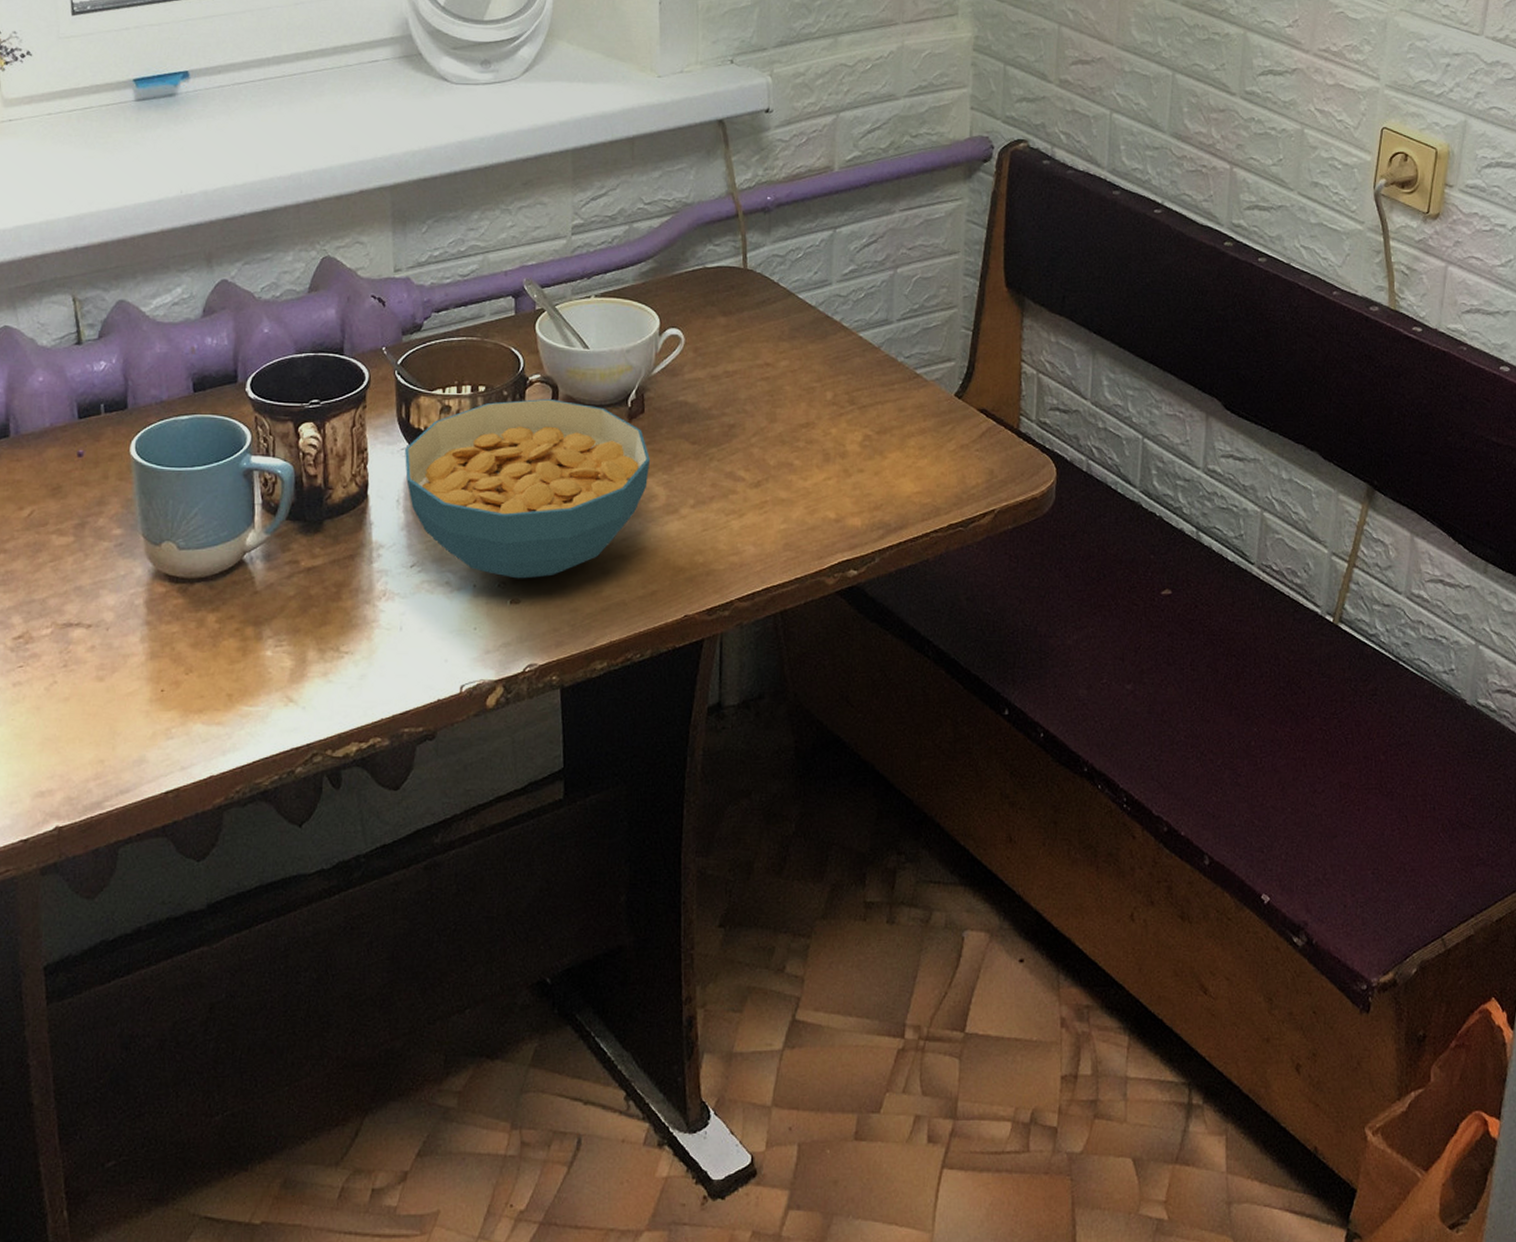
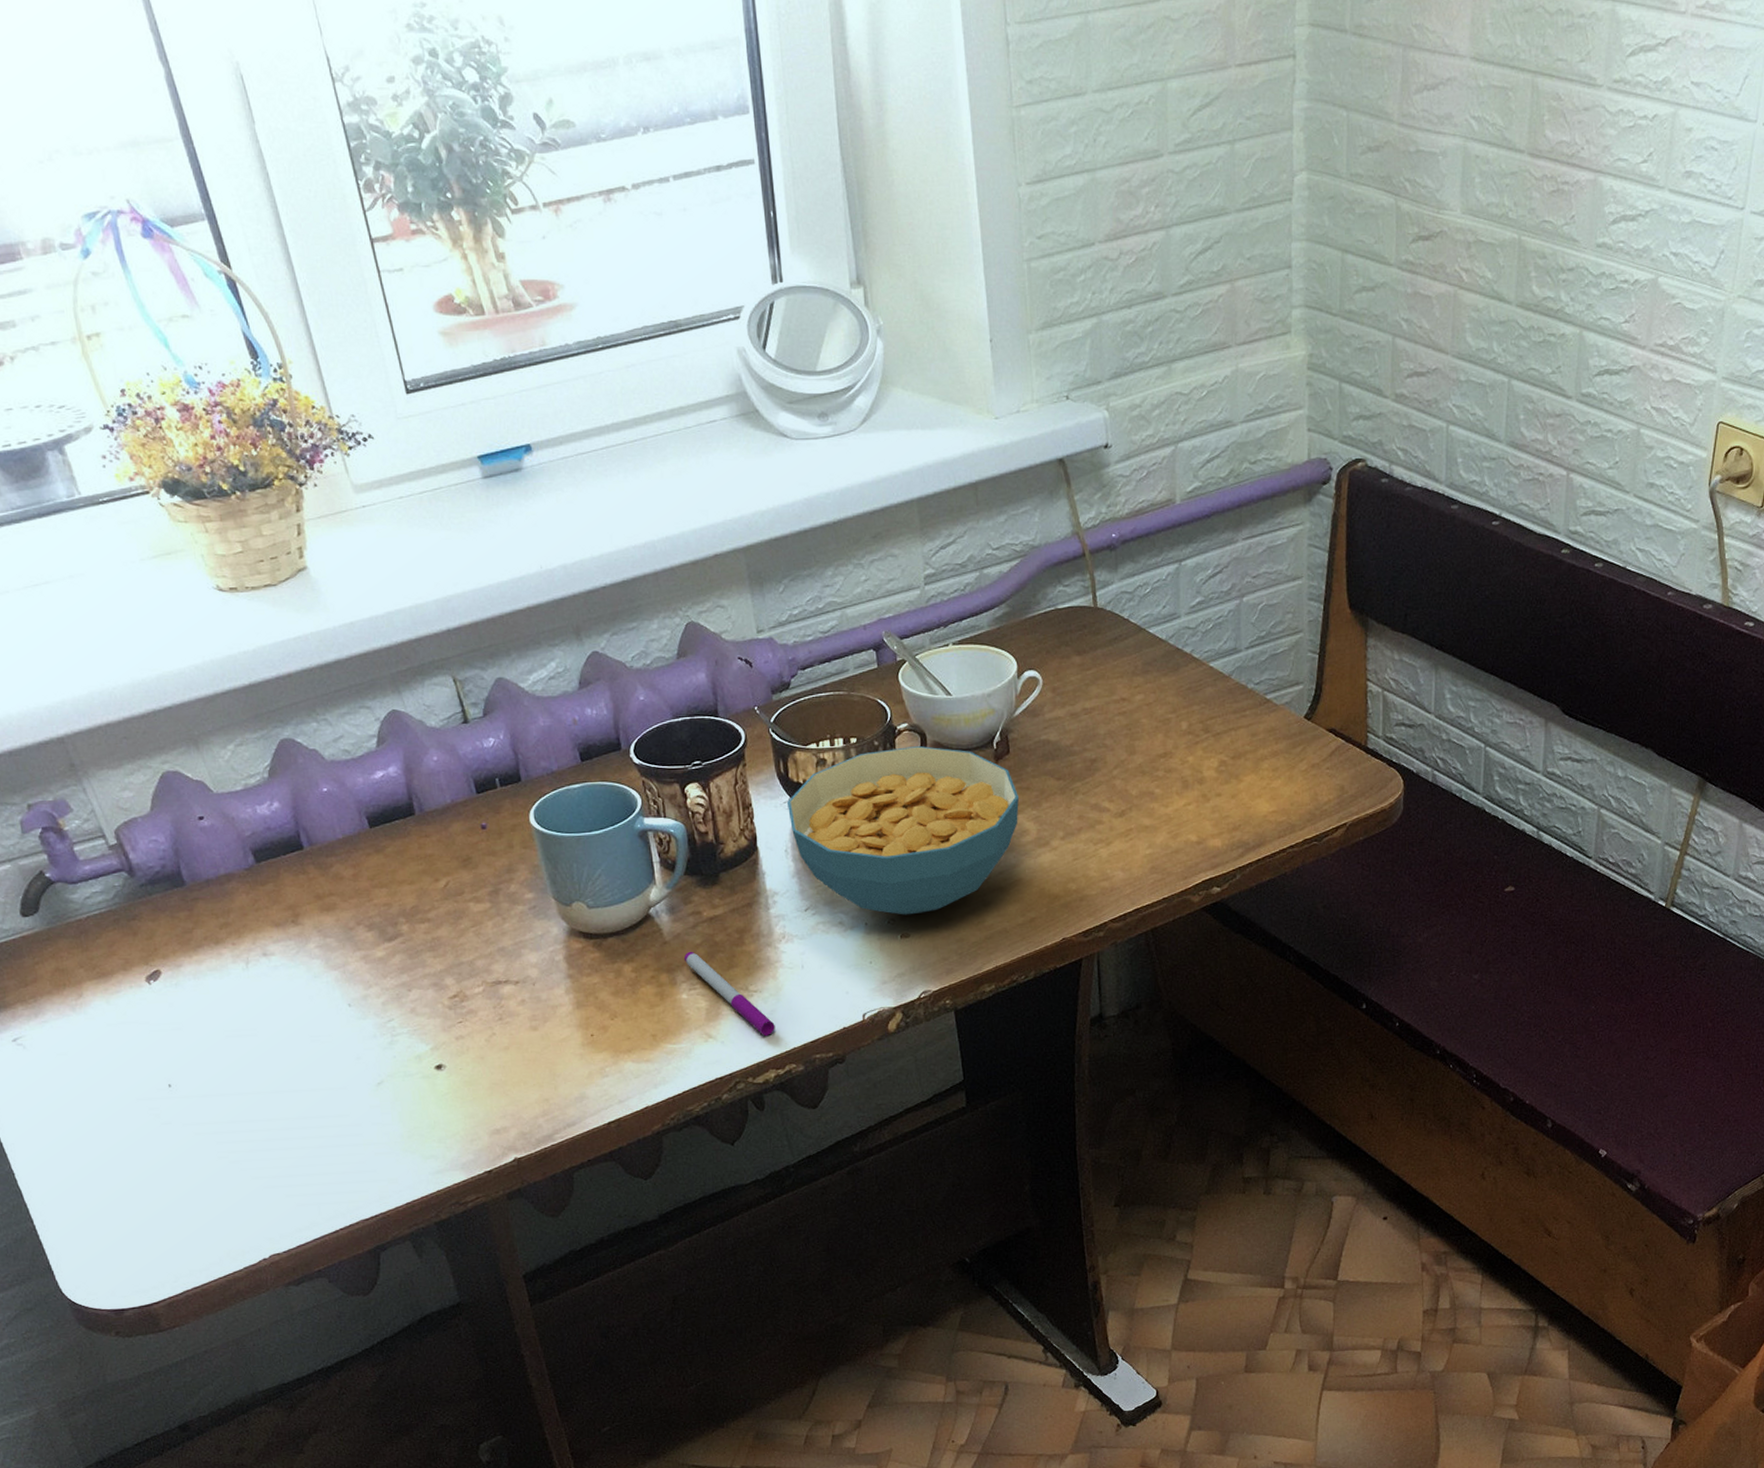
pen: none [273,603,363,705] -> present [683,951,775,1037]

